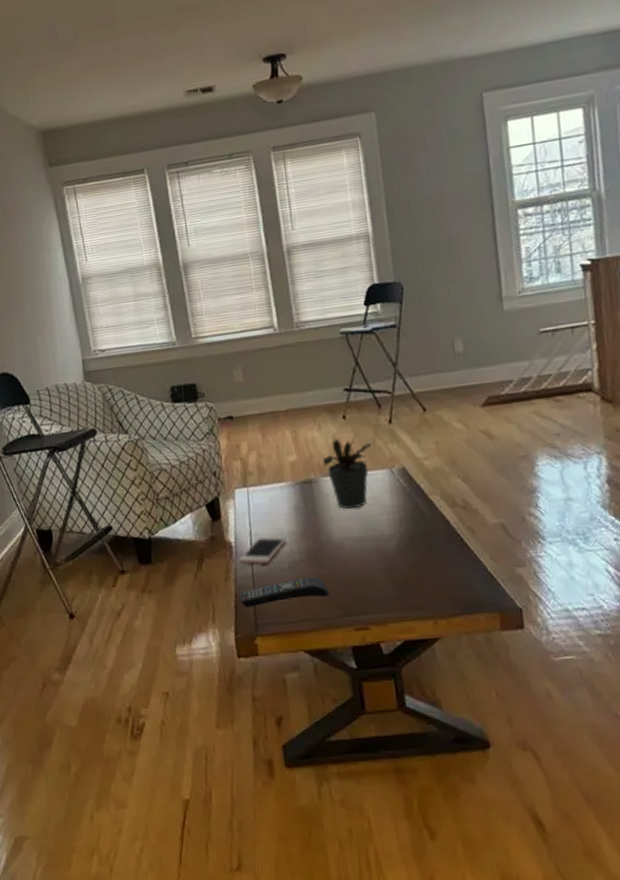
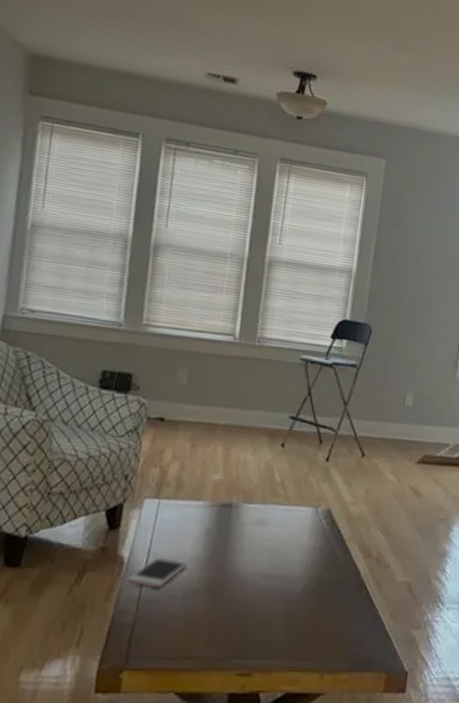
remote control: present [239,576,329,608] -> none [116,609,220,636]
potted plant: present [322,435,373,509] -> none [248,466,305,542]

